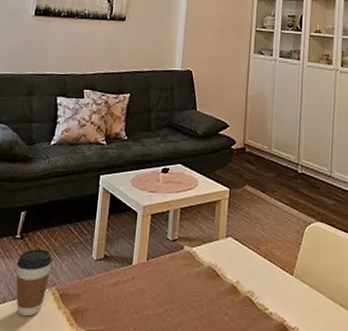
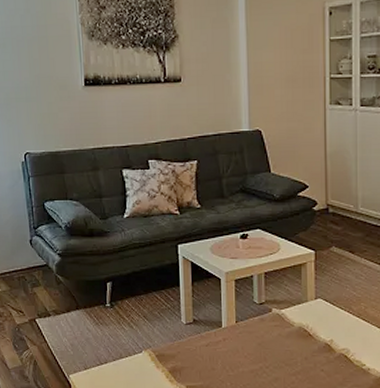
coffee cup: present [16,249,53,317] -> none [111,316,144,375]

